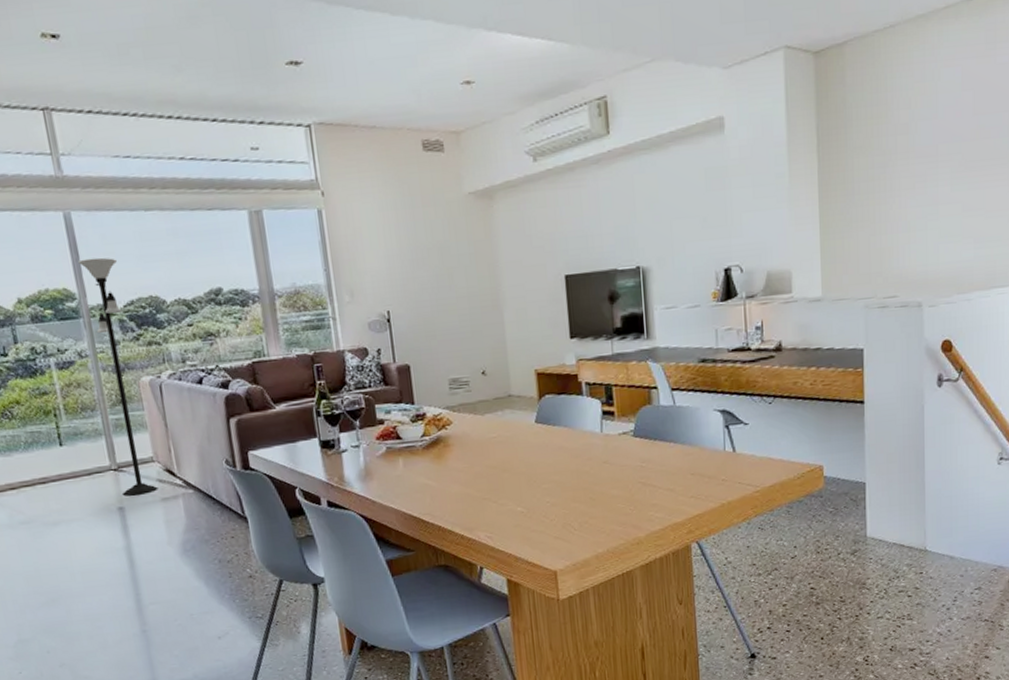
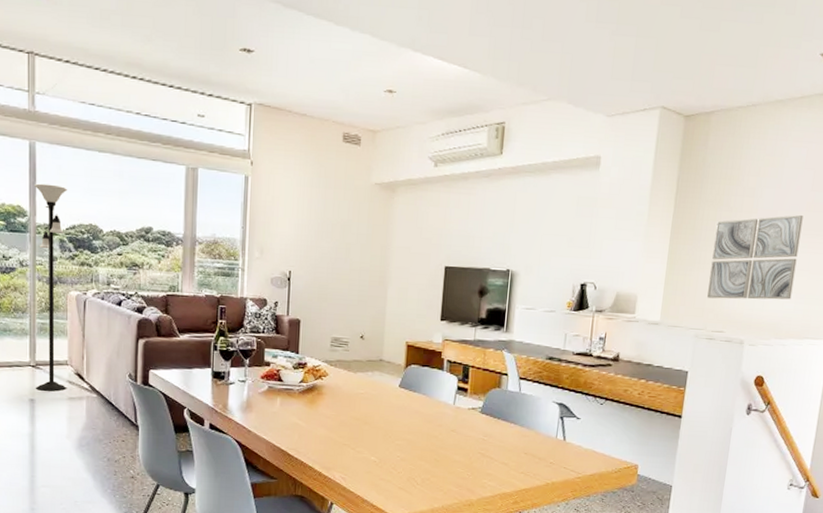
wall art: none [870,144,969,260] -> present [707,214,803,300]

